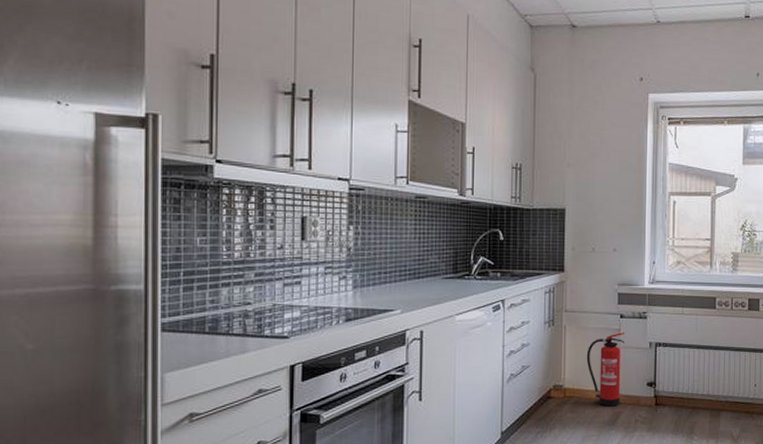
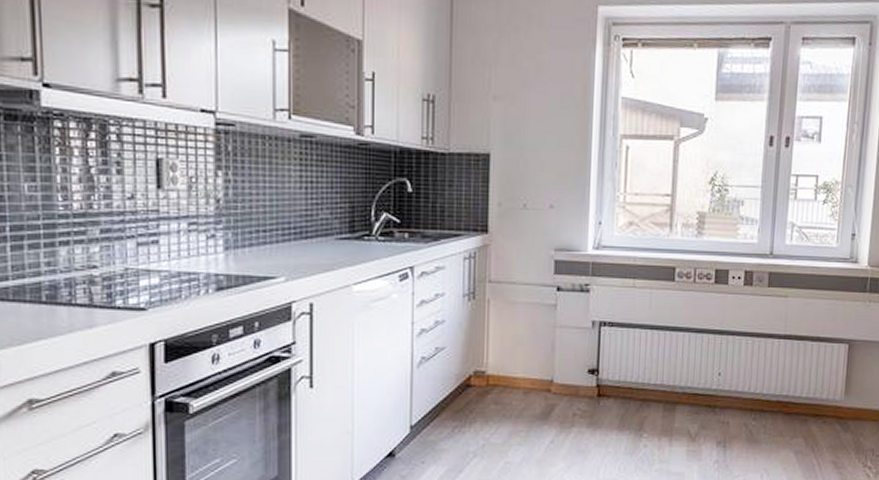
fire extinguisher: present [586,332,625,407] -> none [514,308,563,398]

